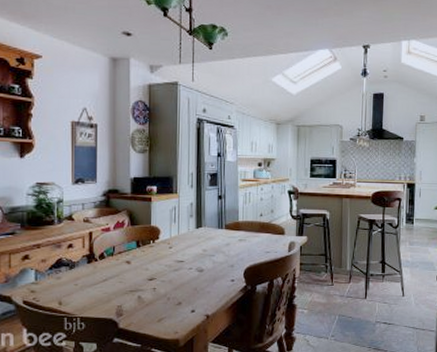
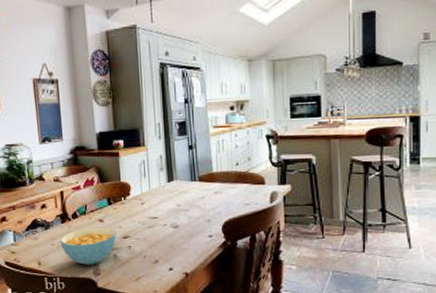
cereal bowl: none [84,268,143,305] -> present [60,226,117,265]

